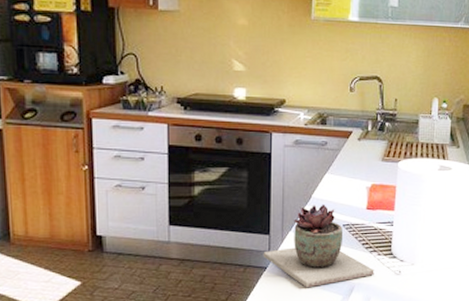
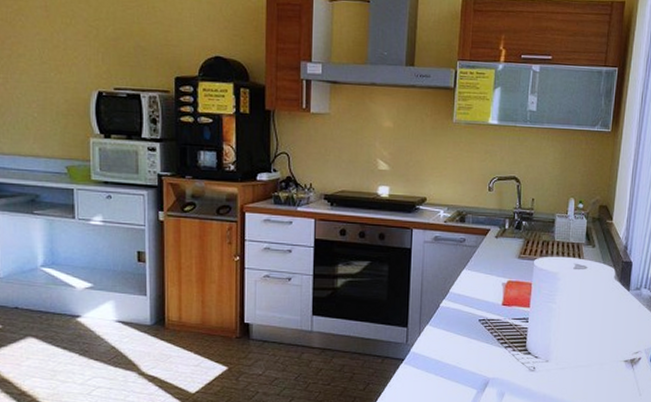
succulent plant: present [263,204,374,288] -> none [400,298,509,381]

